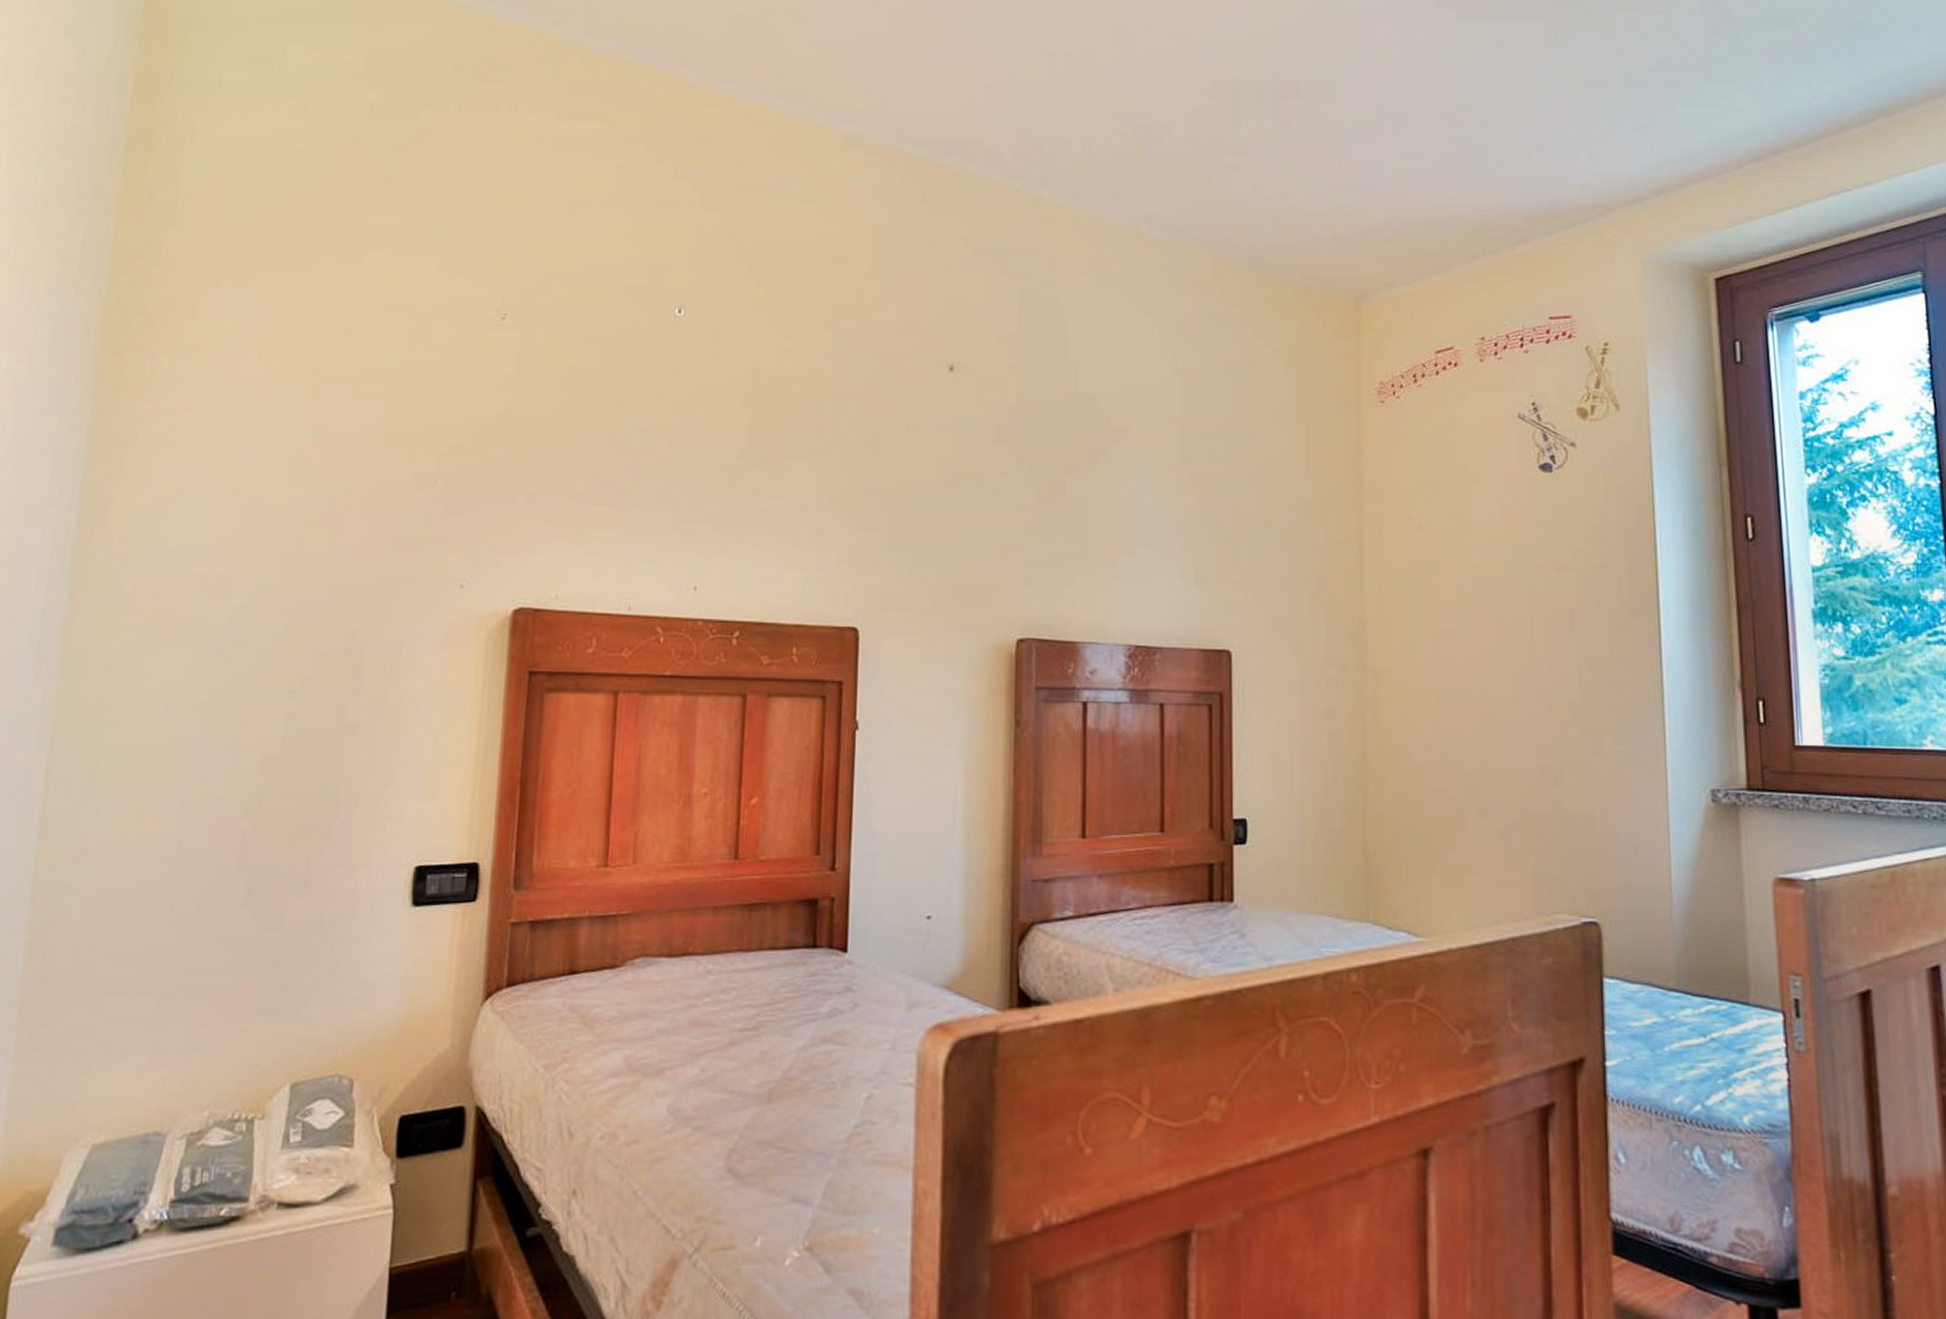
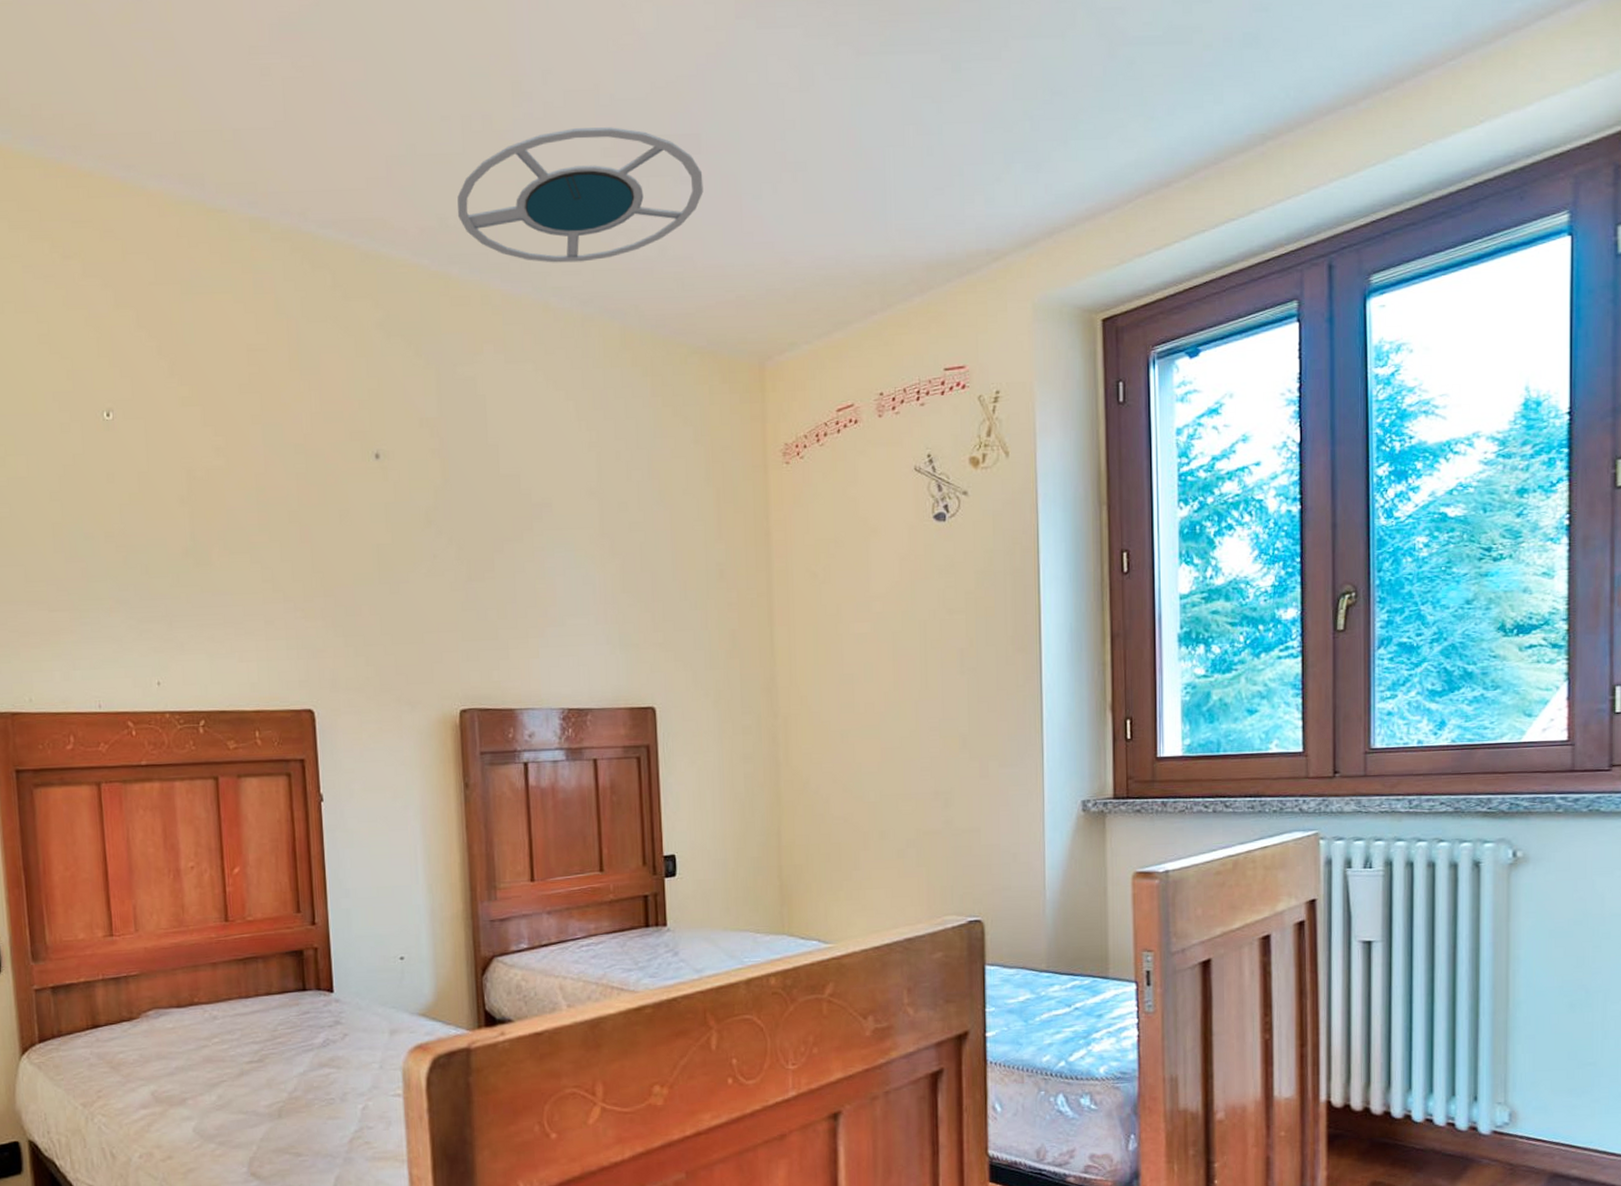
ceiling lamp: none [1054,69,1302,193] -> present [457,127,703,263]

